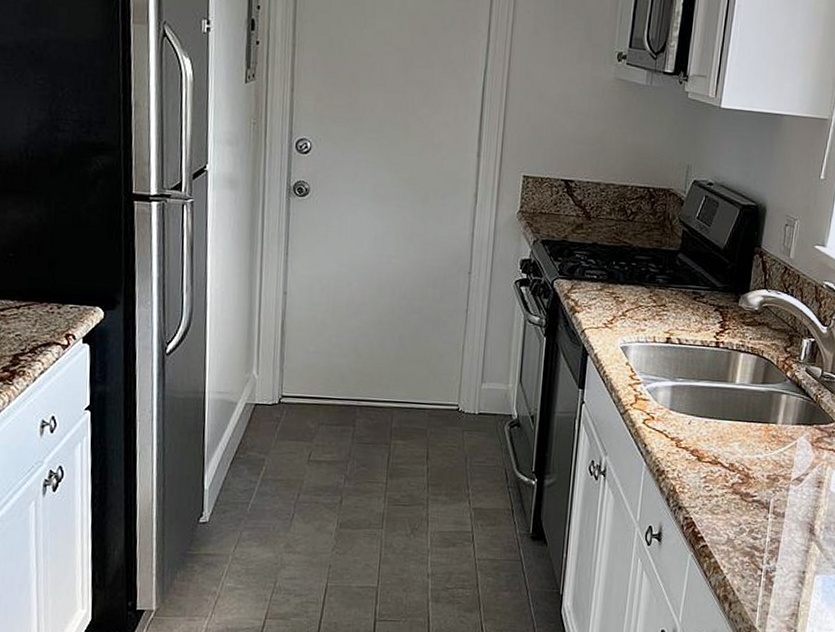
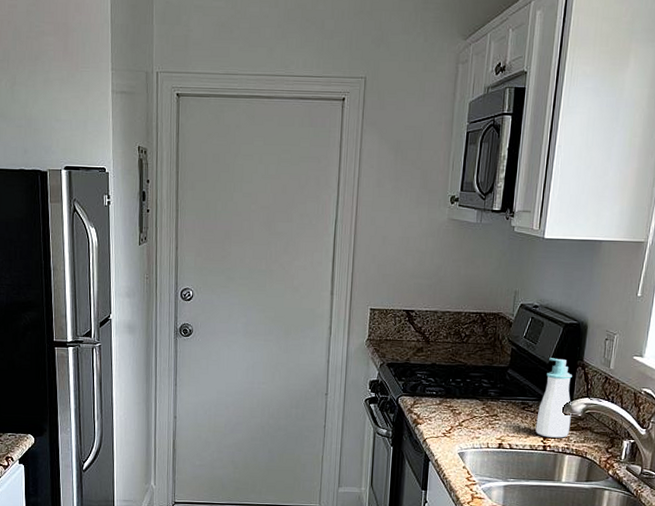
soap bottle: none [707,242,749,334] -> present [535,358,572,438]

